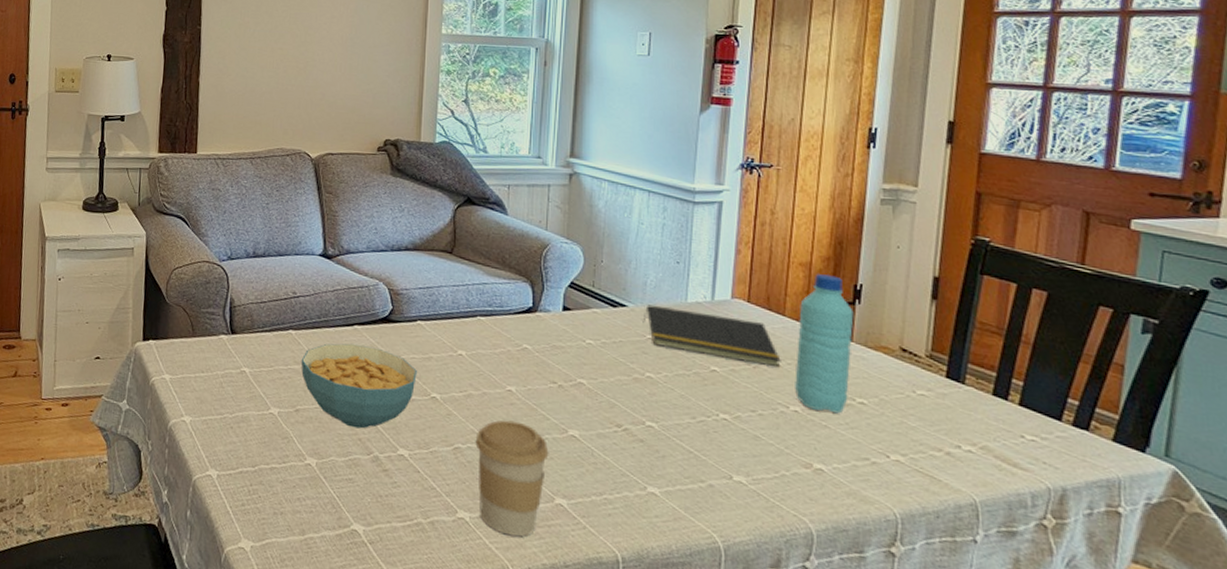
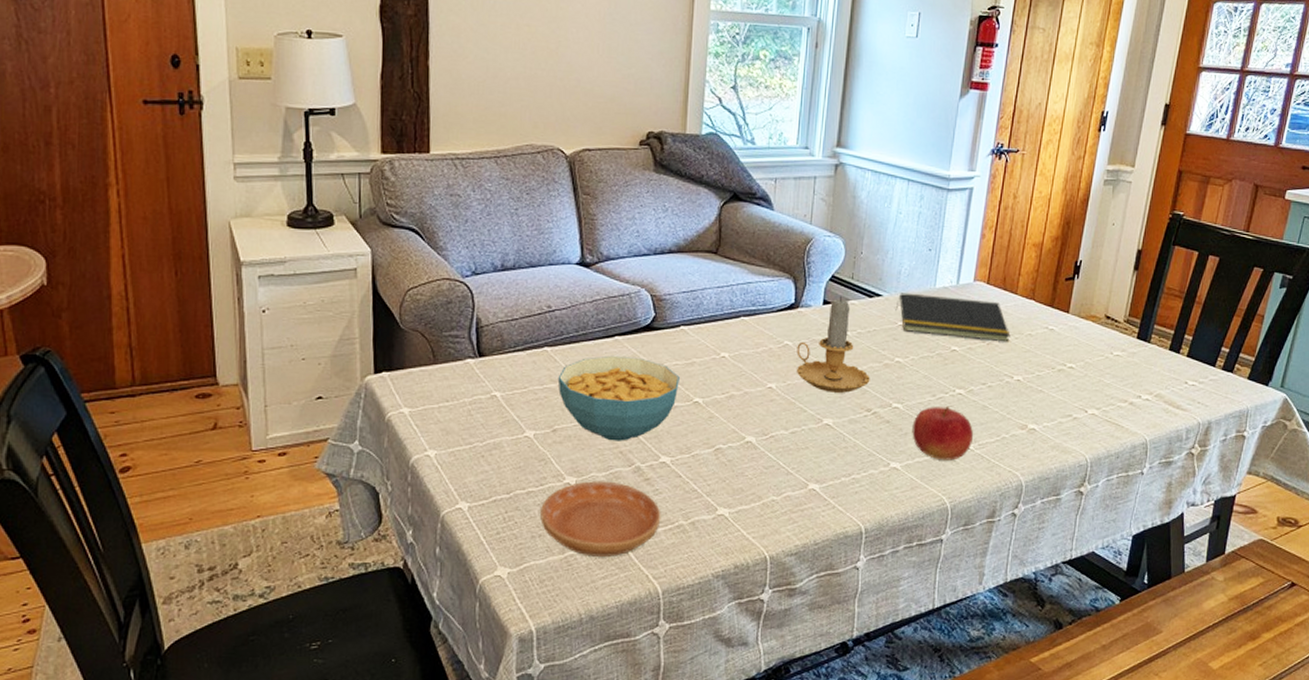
saucer: none [282,464,400,546] -> present [540,481,661,556]
coffee cup: present [475,420,549,537] -> none [736,416,805,524]
candle: none [536,303,619,405] -> present [796,296,870,393]
fruit: none [670,430,745,494] -> present [912,406,973,460]
water bottle: present [795,274,854,414] -> none [1019,253,1073,379]

